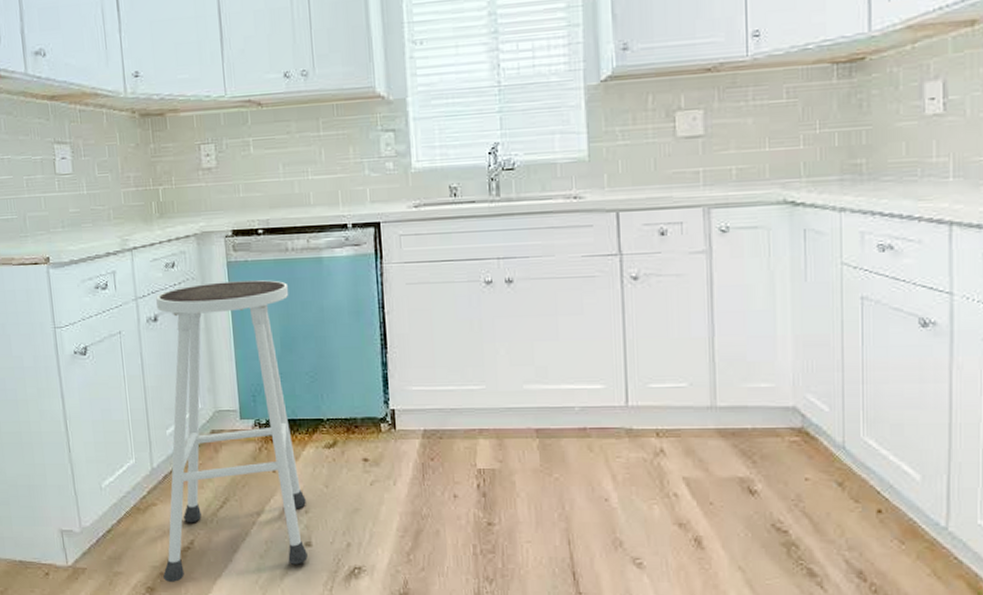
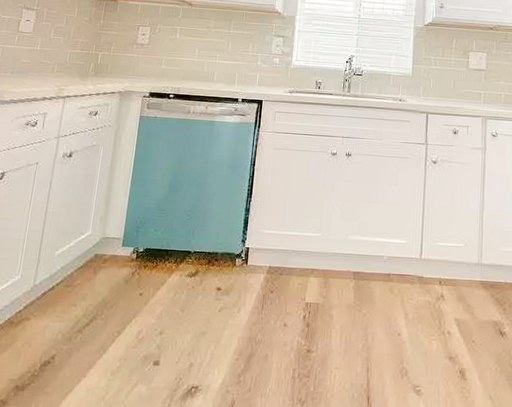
stool: present [156,280,308,582] -> none [18,131,185,396]

